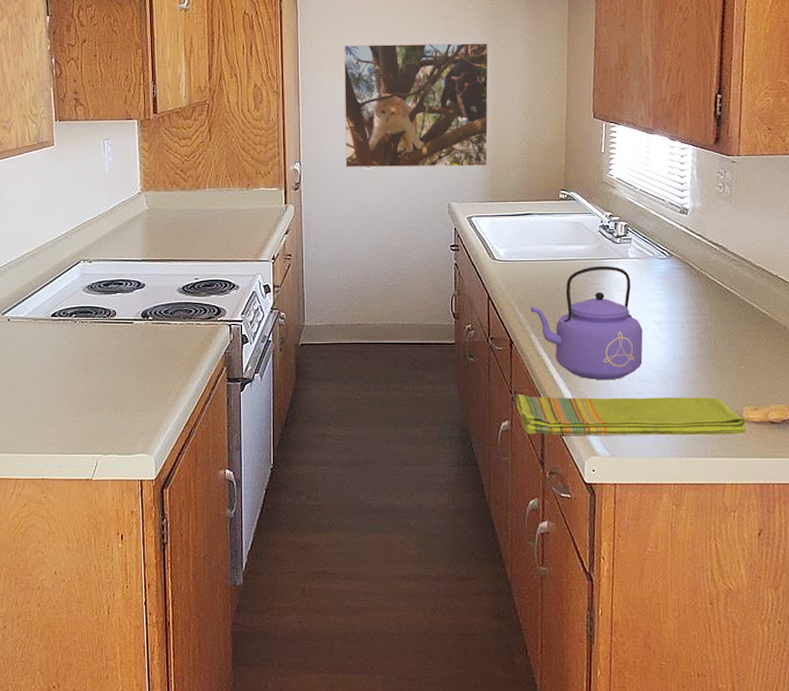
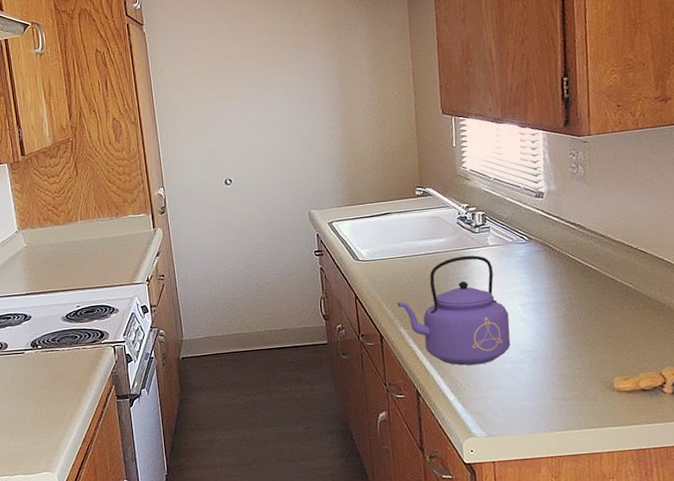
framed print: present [343,42,489,168] -> none [193,52,344,188]
dish towel: present [516,394,746,436] -> none [391,371,619,423]

